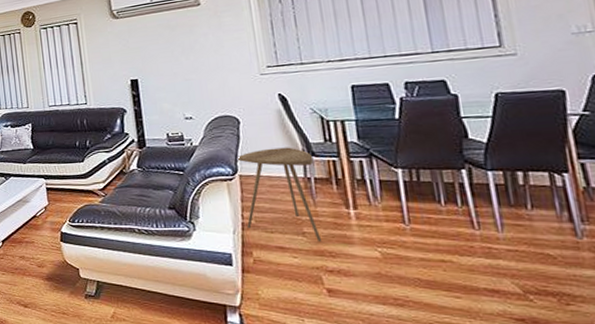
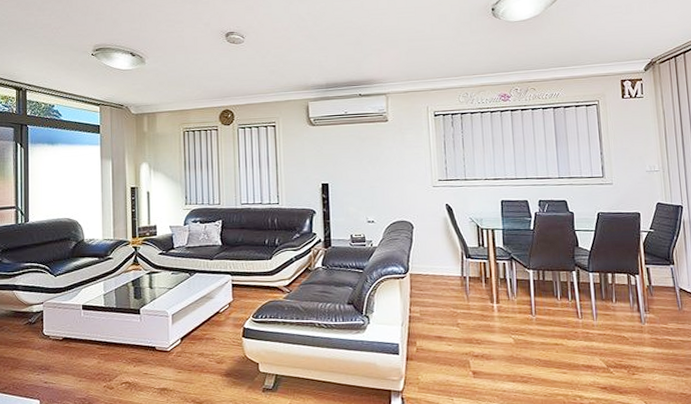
side table: present [237,147,322,242] -> none [409,250,472,332]

